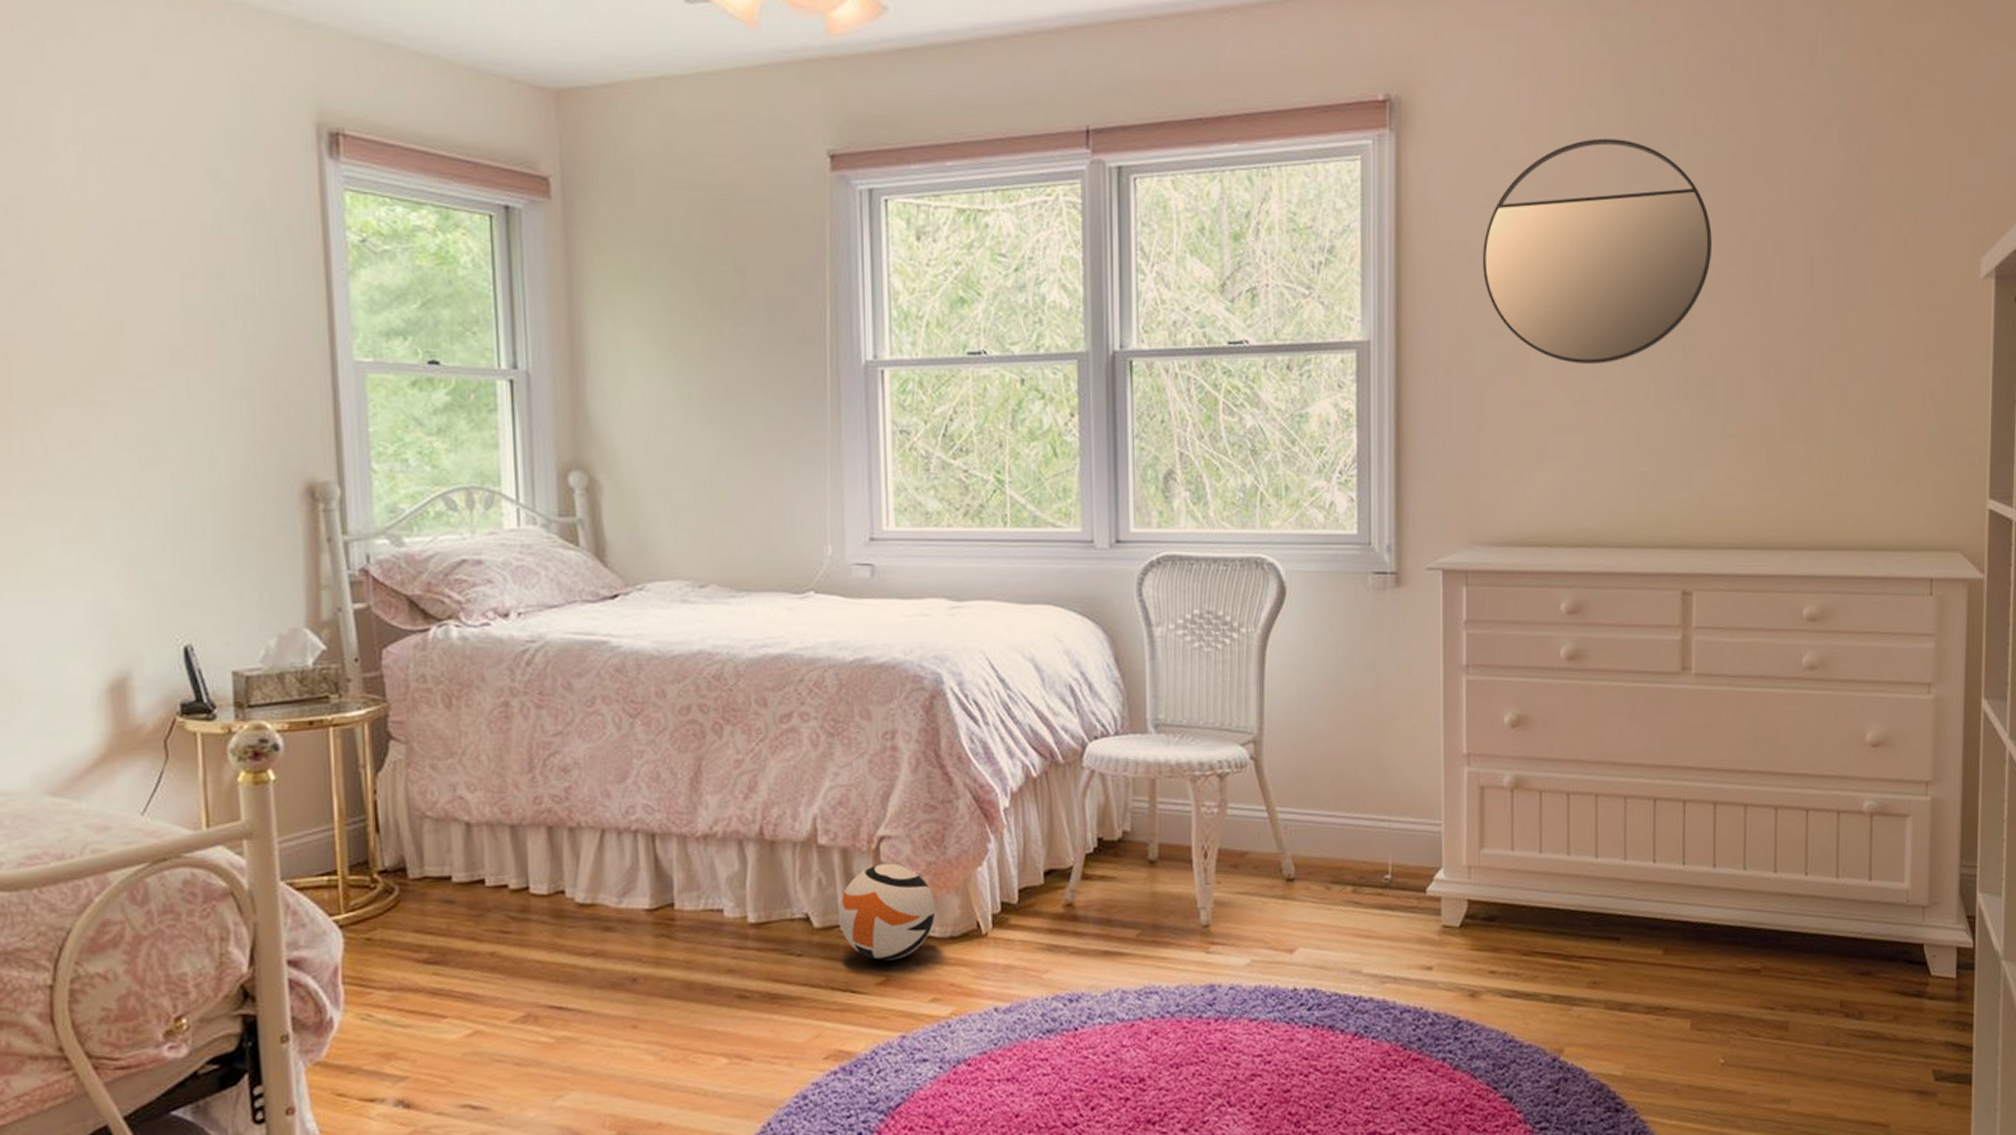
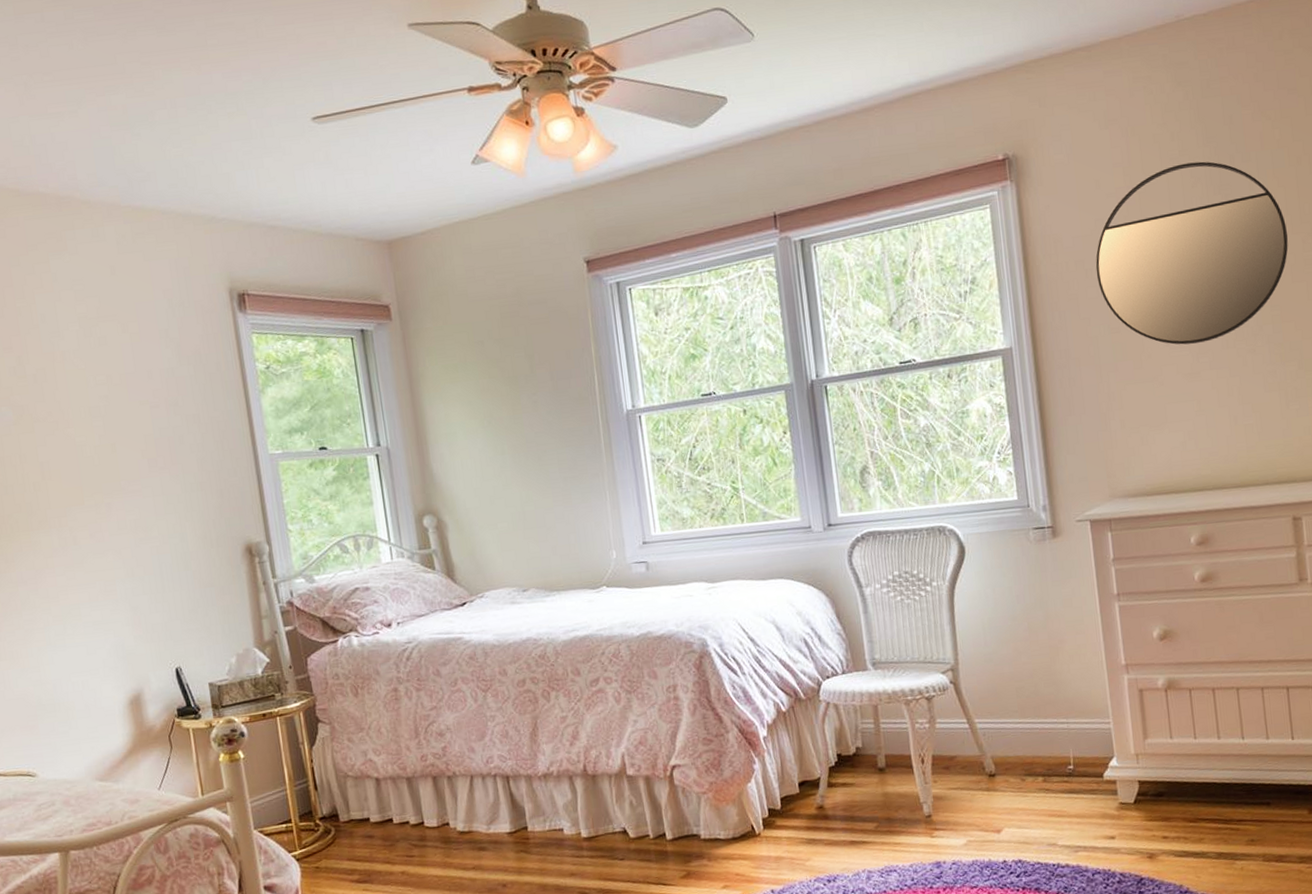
ball: present [839,863,936,961] -> none [647,785,720,860]

